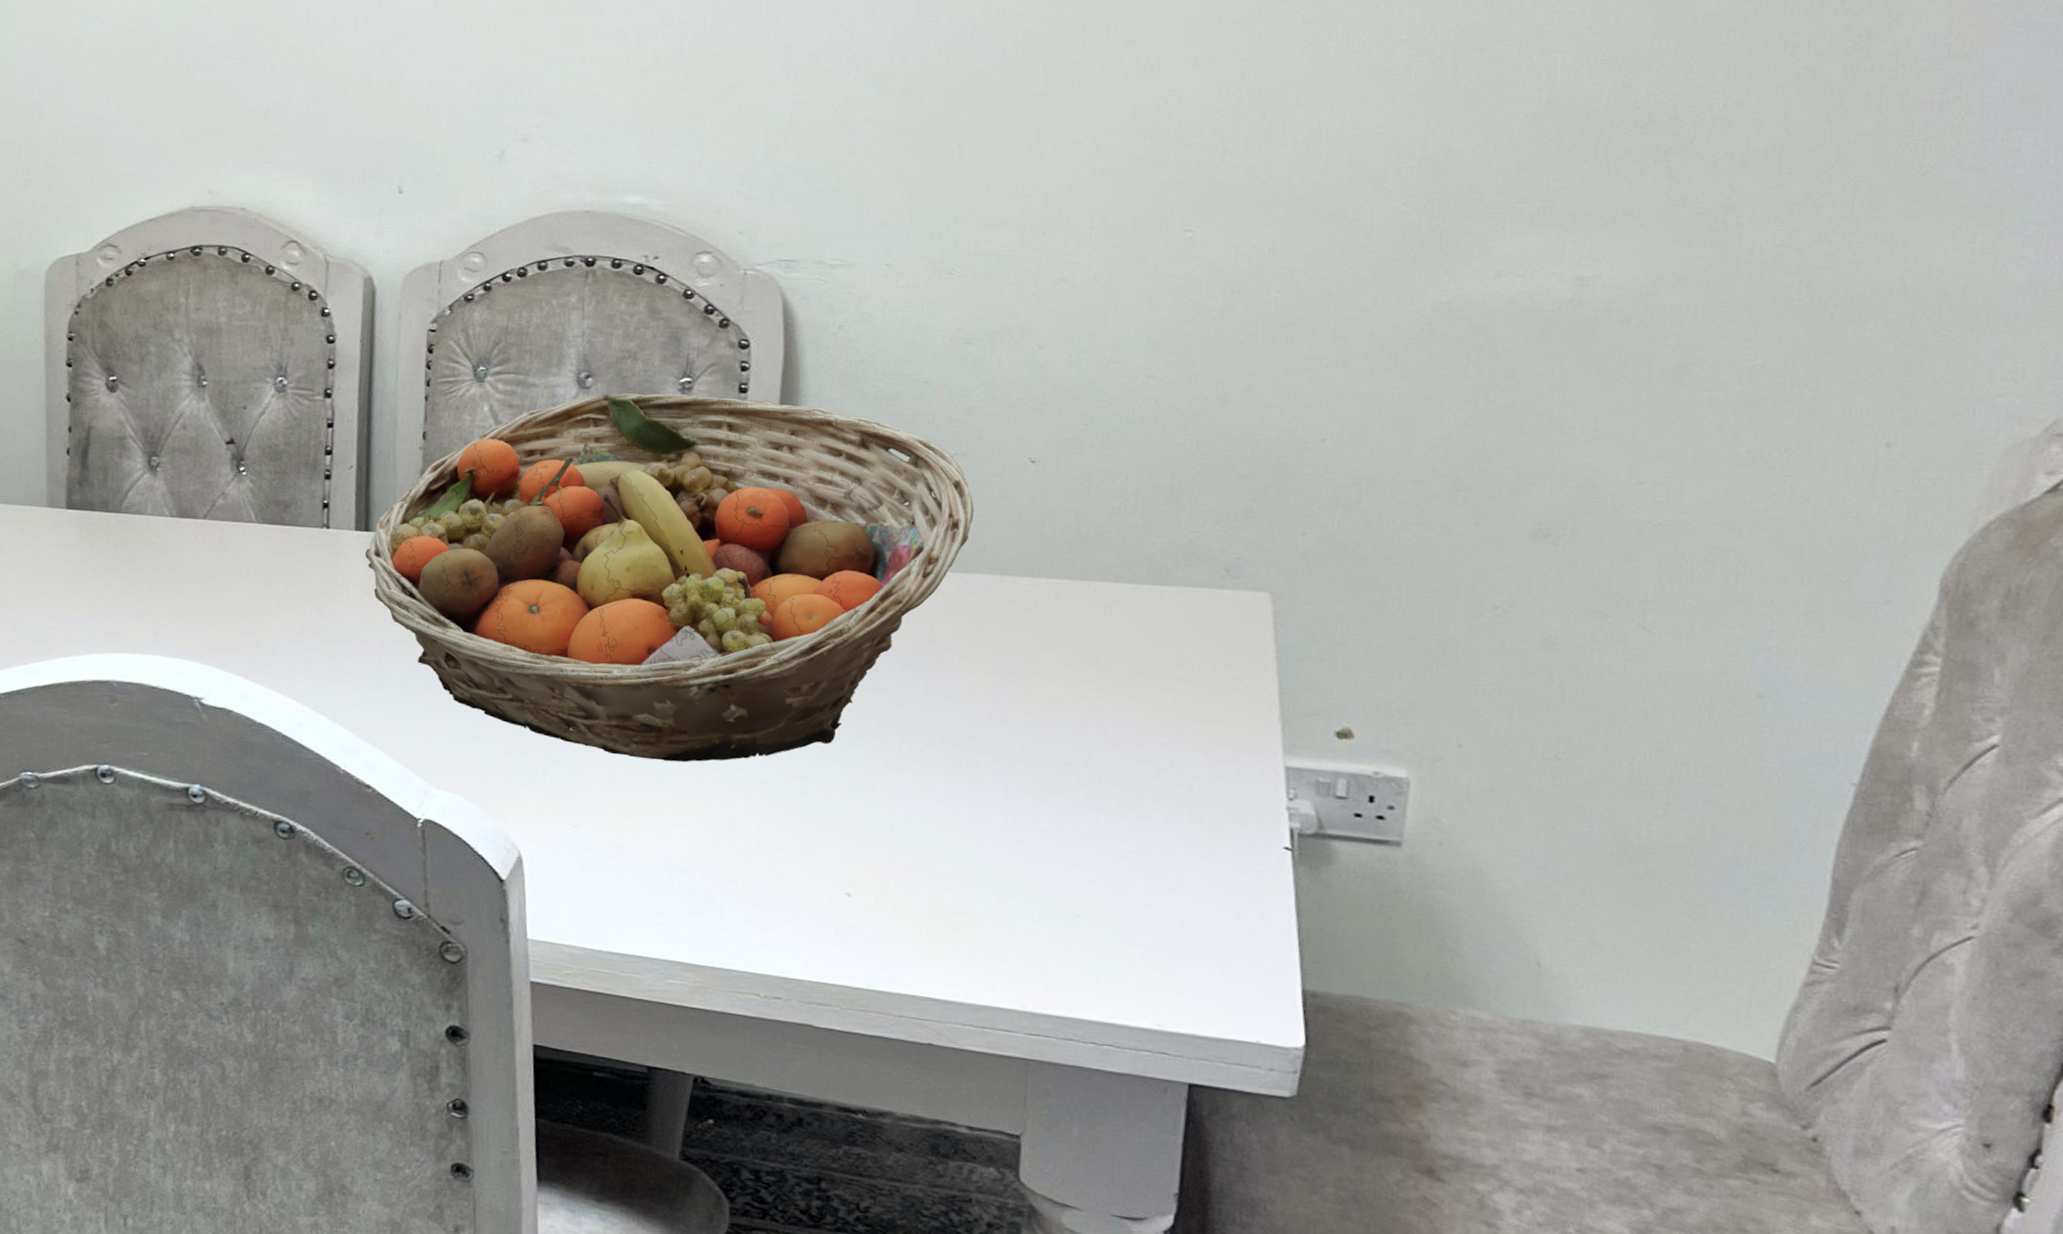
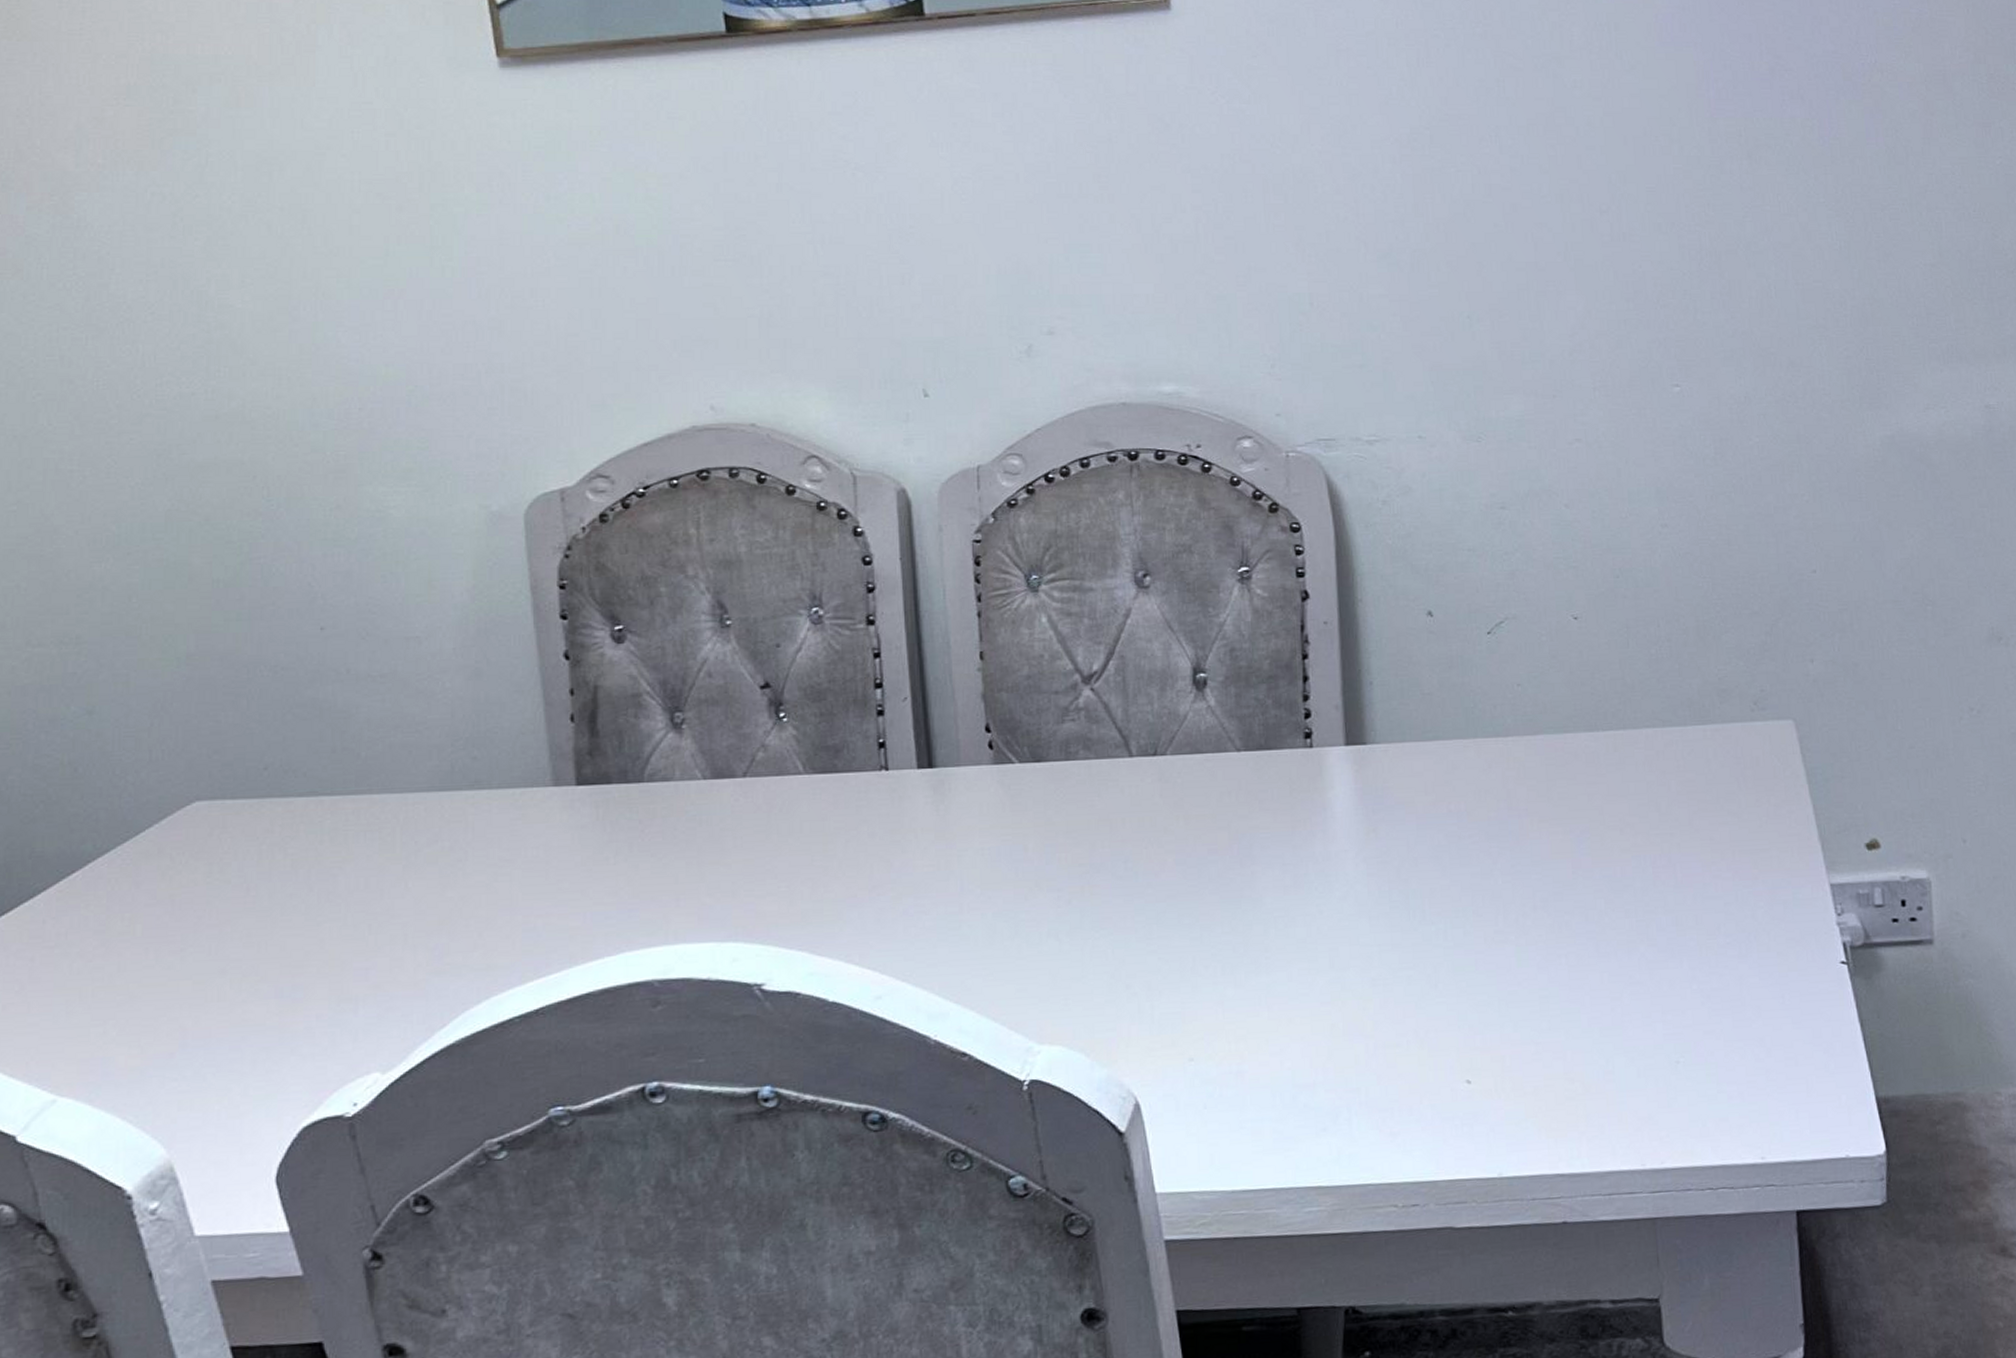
fruit basket: present [365,392,974,762] -> none [932,582,1530,974]

